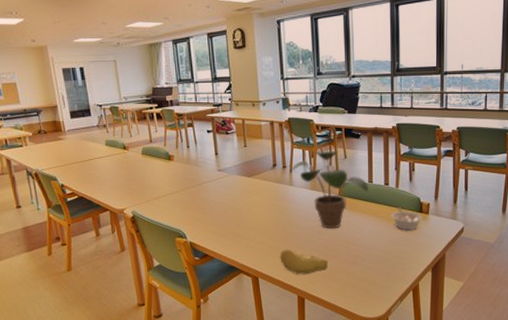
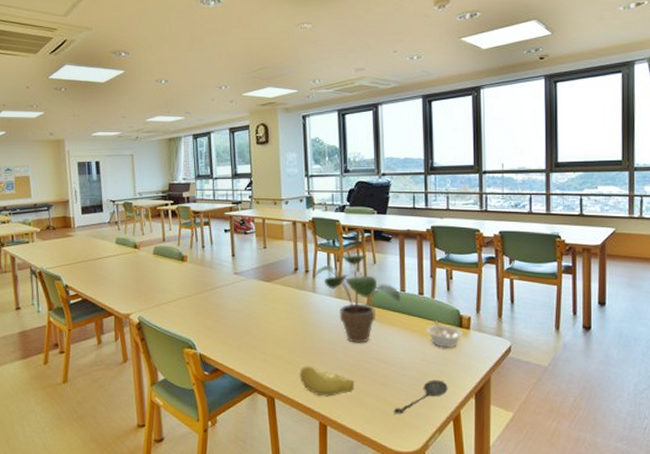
spoon: none [362,257,409,287] -> present [394,380,448,414]

